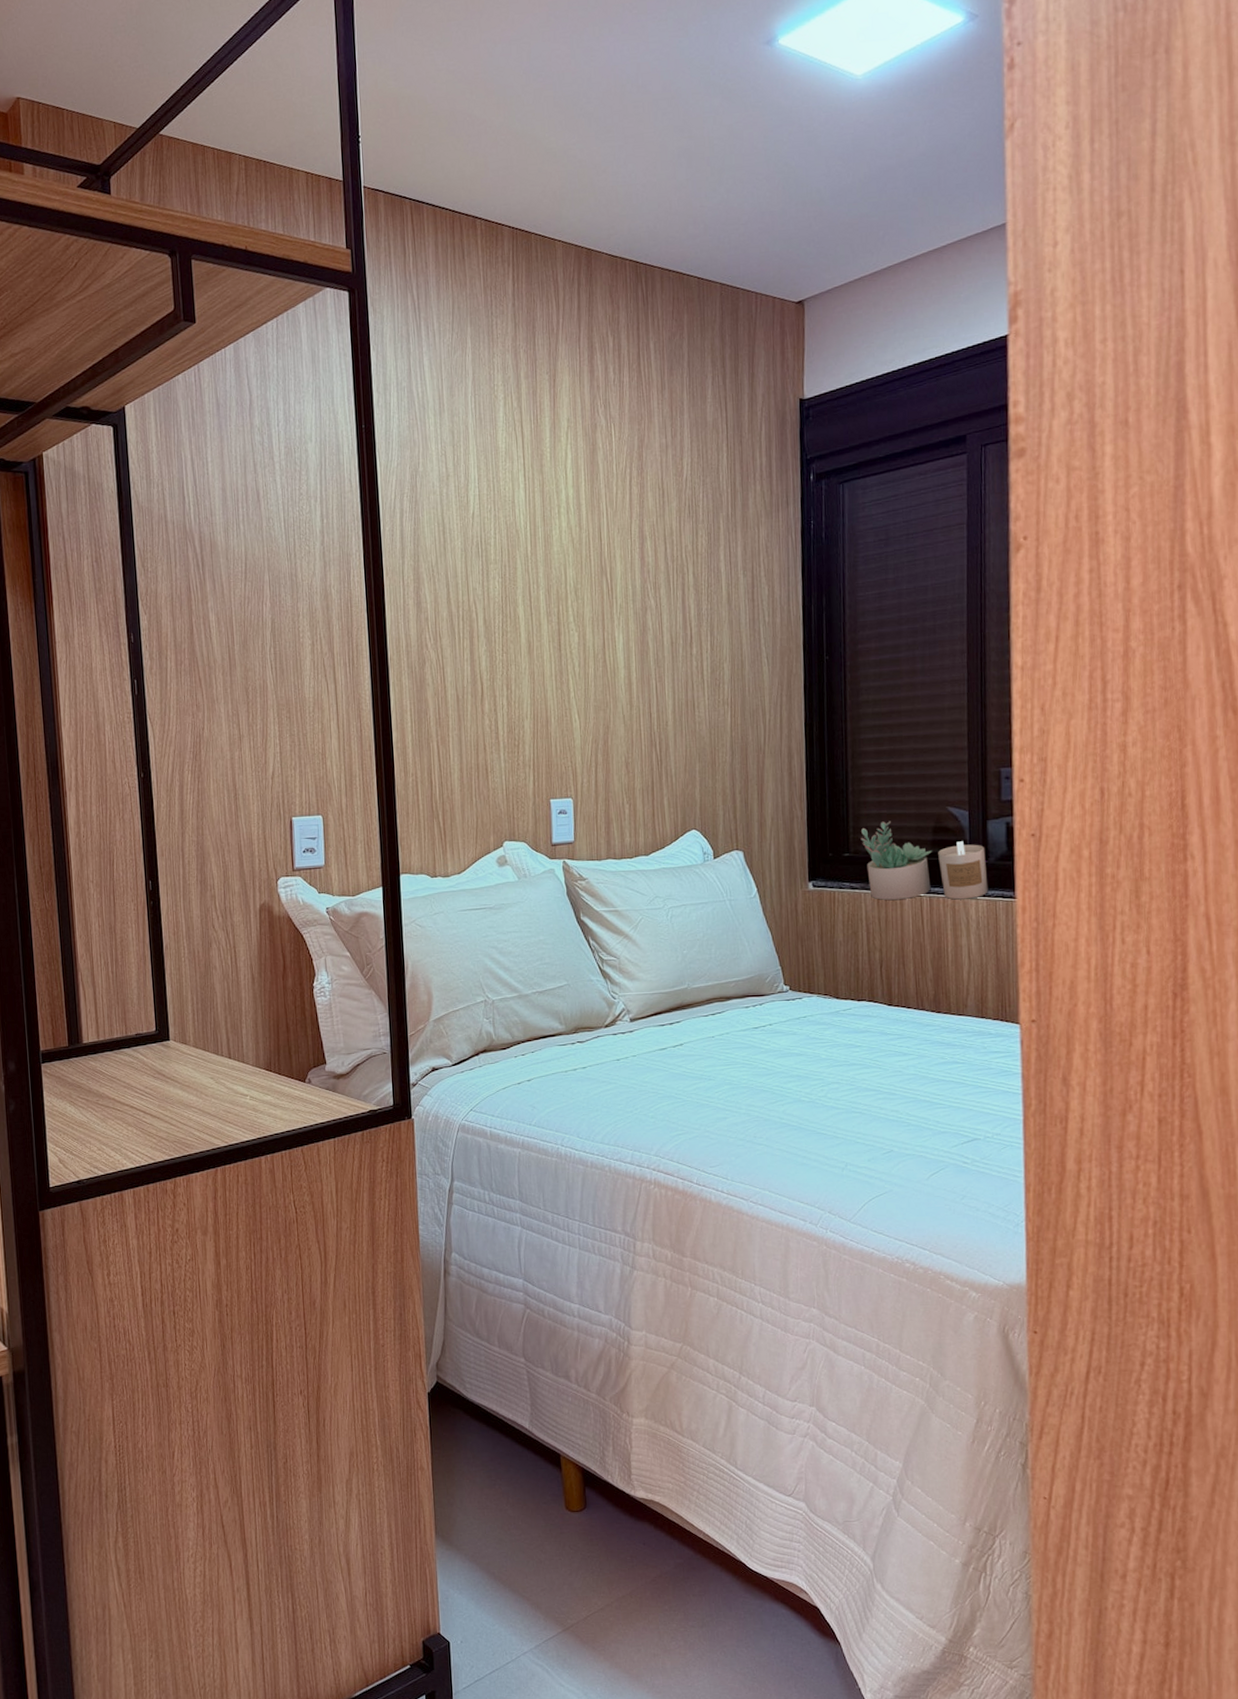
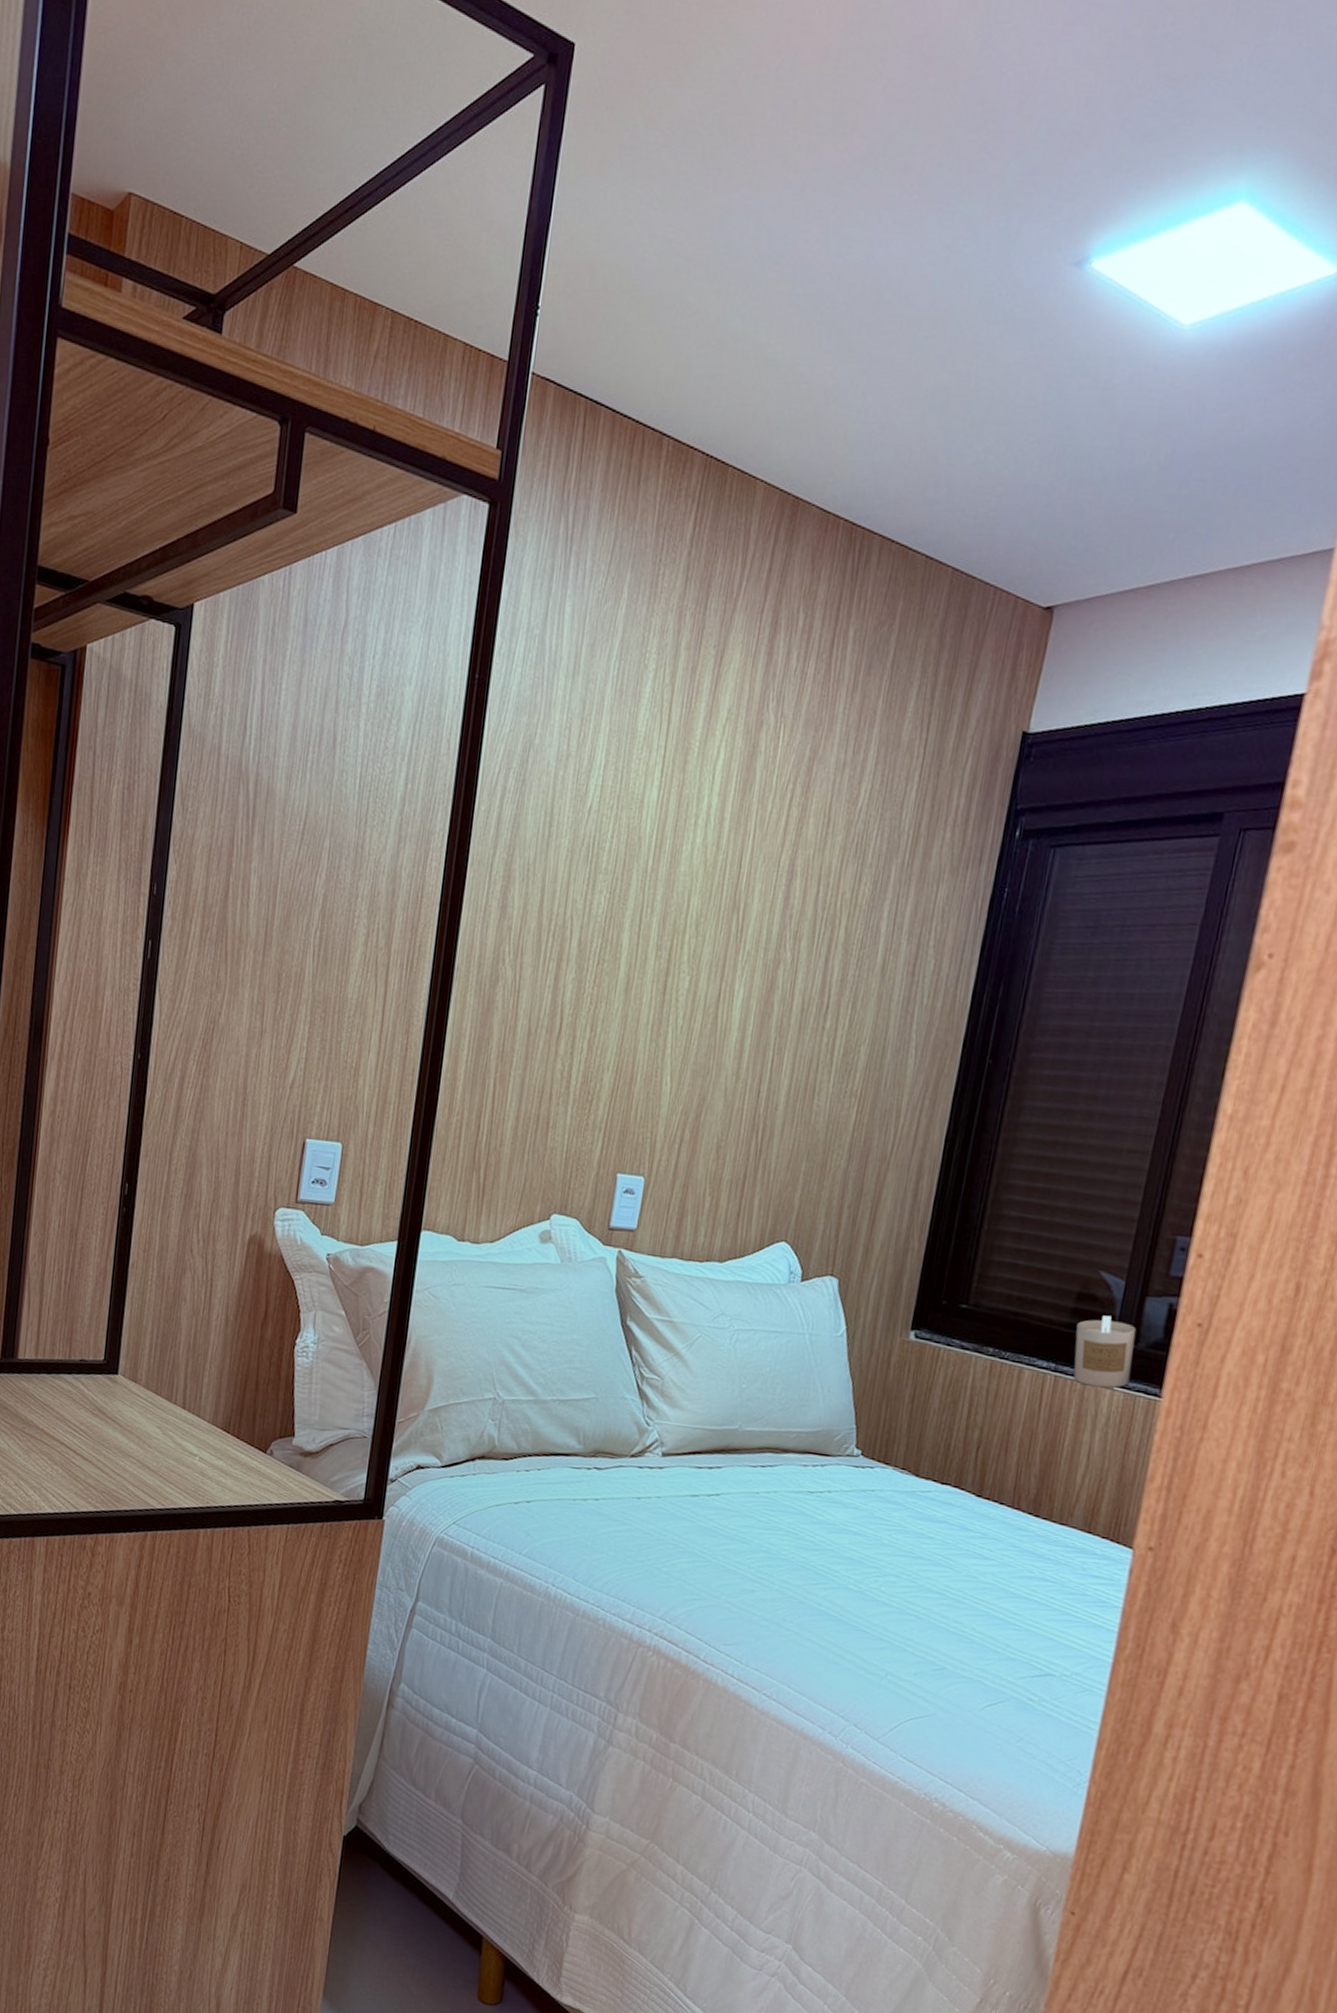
succulent plant: present [861,821,932,900] -> none [983,1274,1070,1374]

